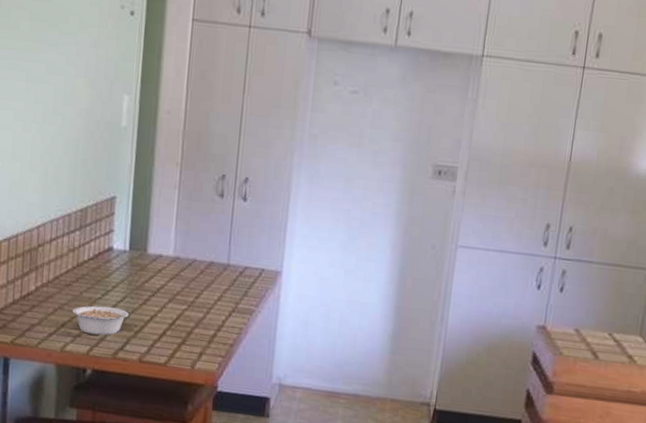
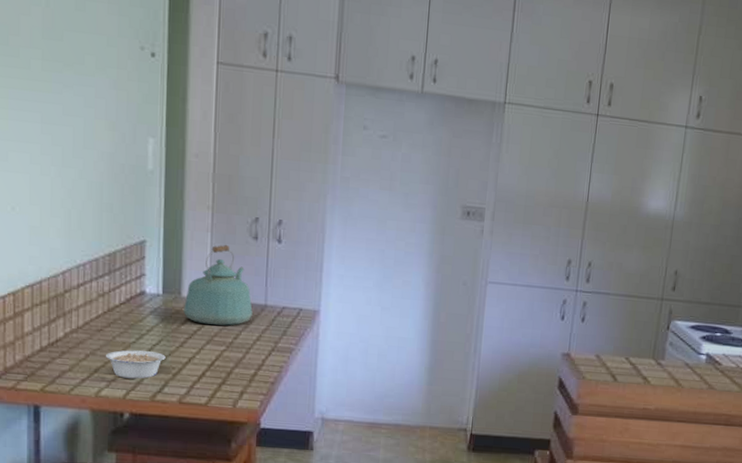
kettle: none [148,201,215,285] -> present [183,244,253,326]

